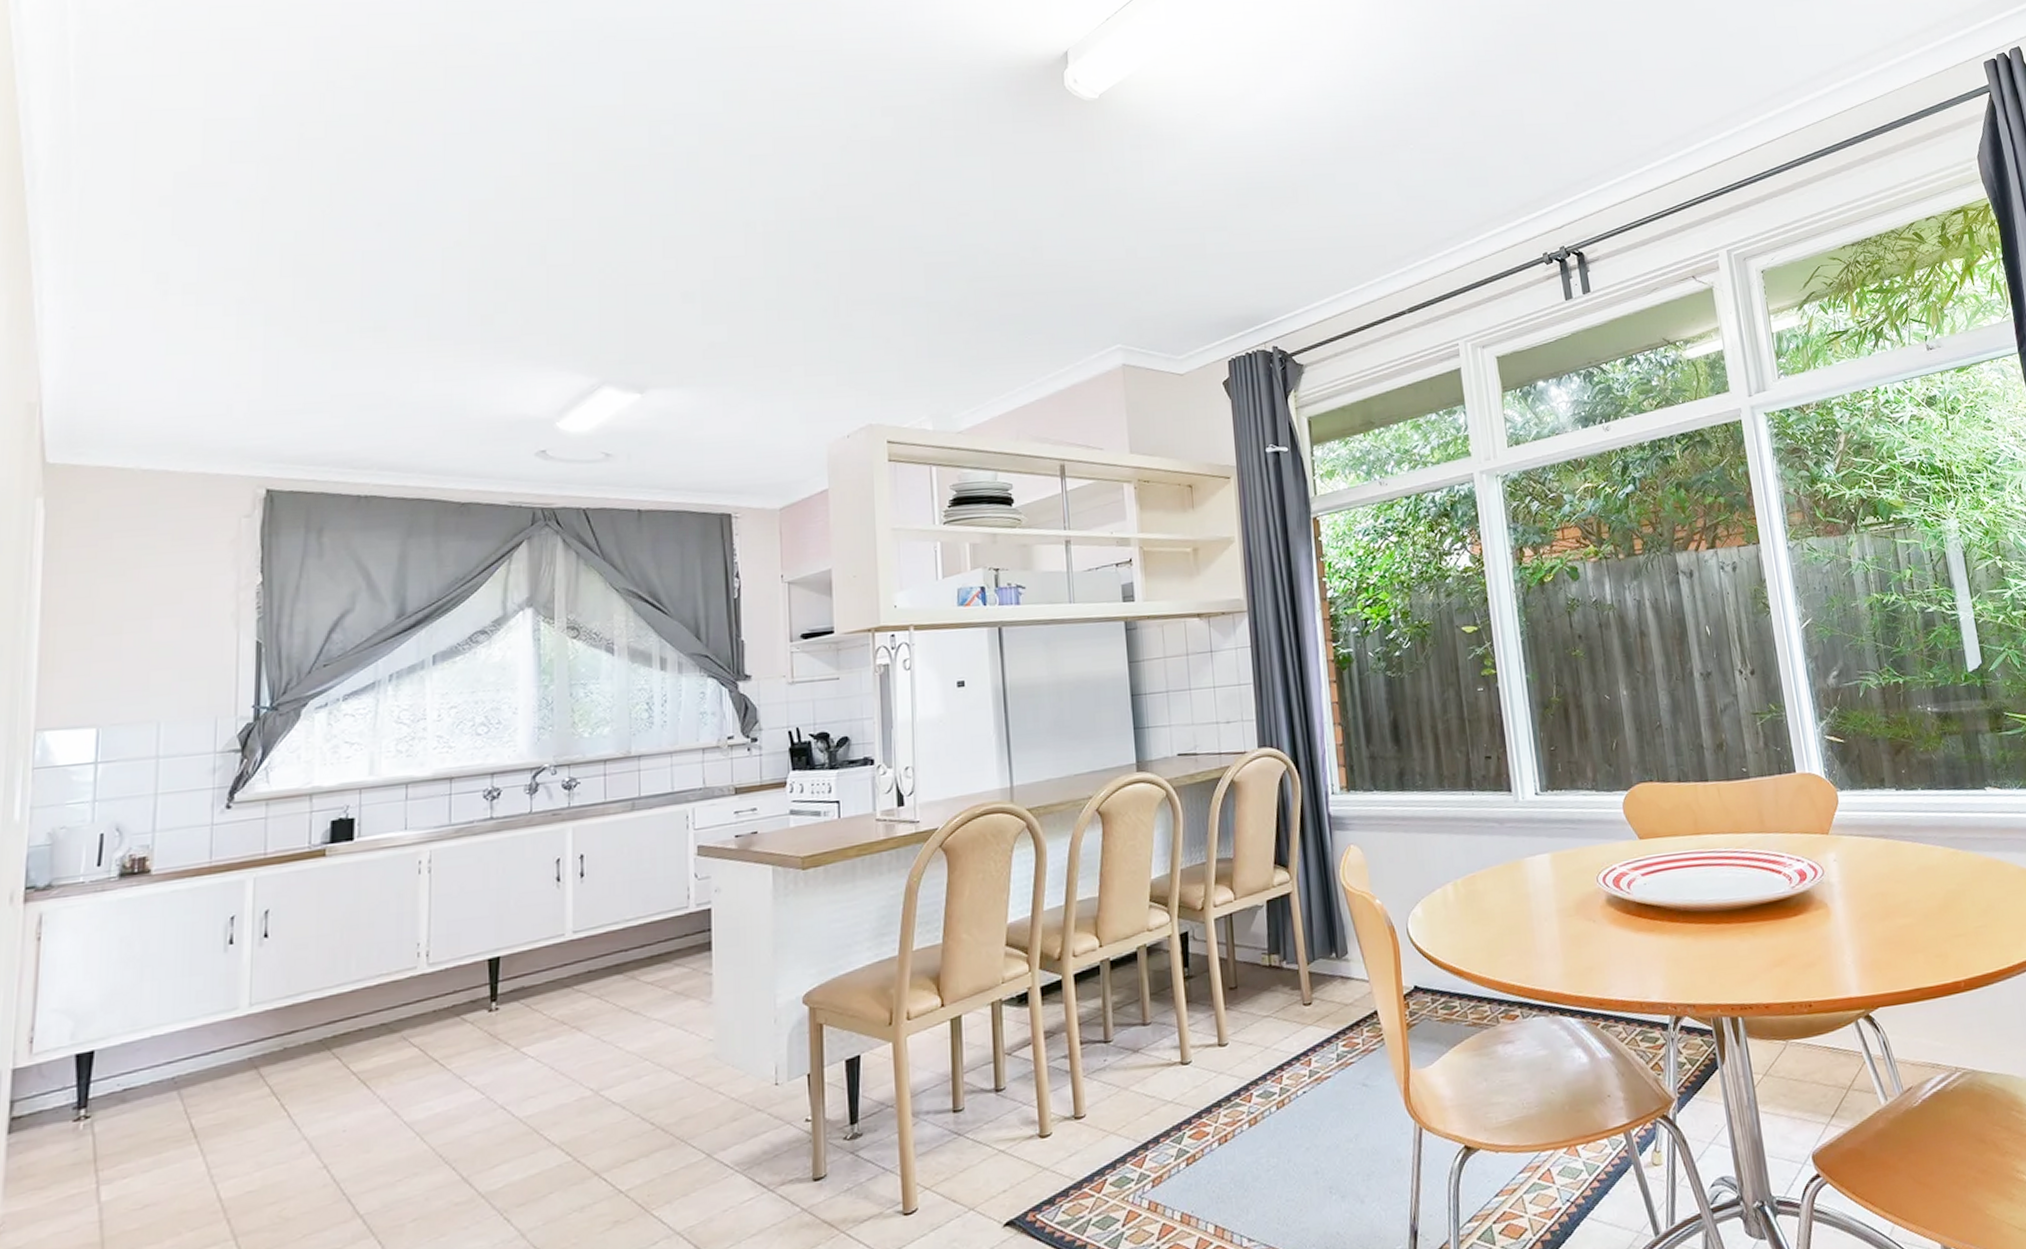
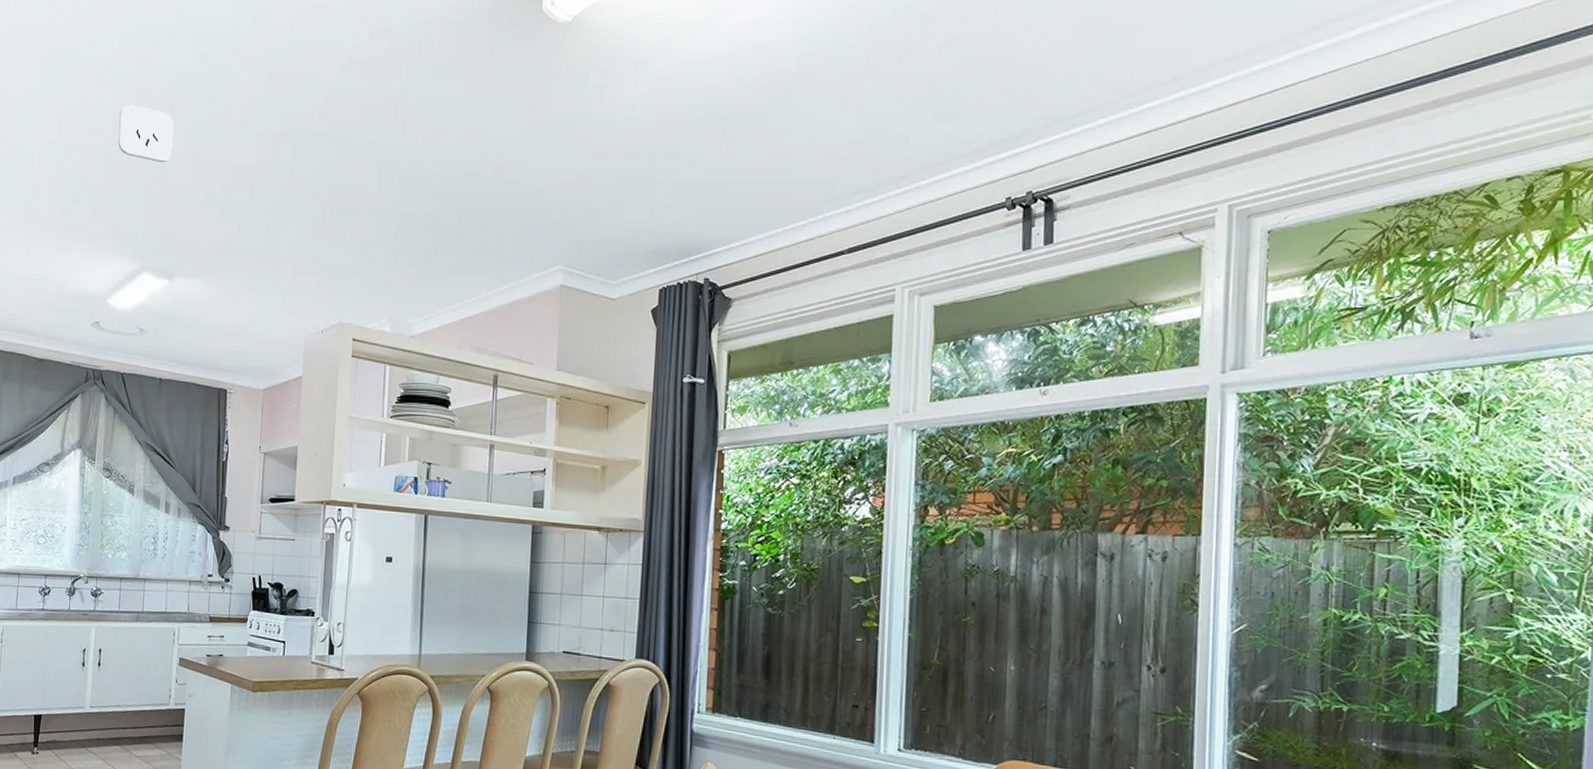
smoke detector: none [555,195,631,260] -> present [118,105,174,163]

